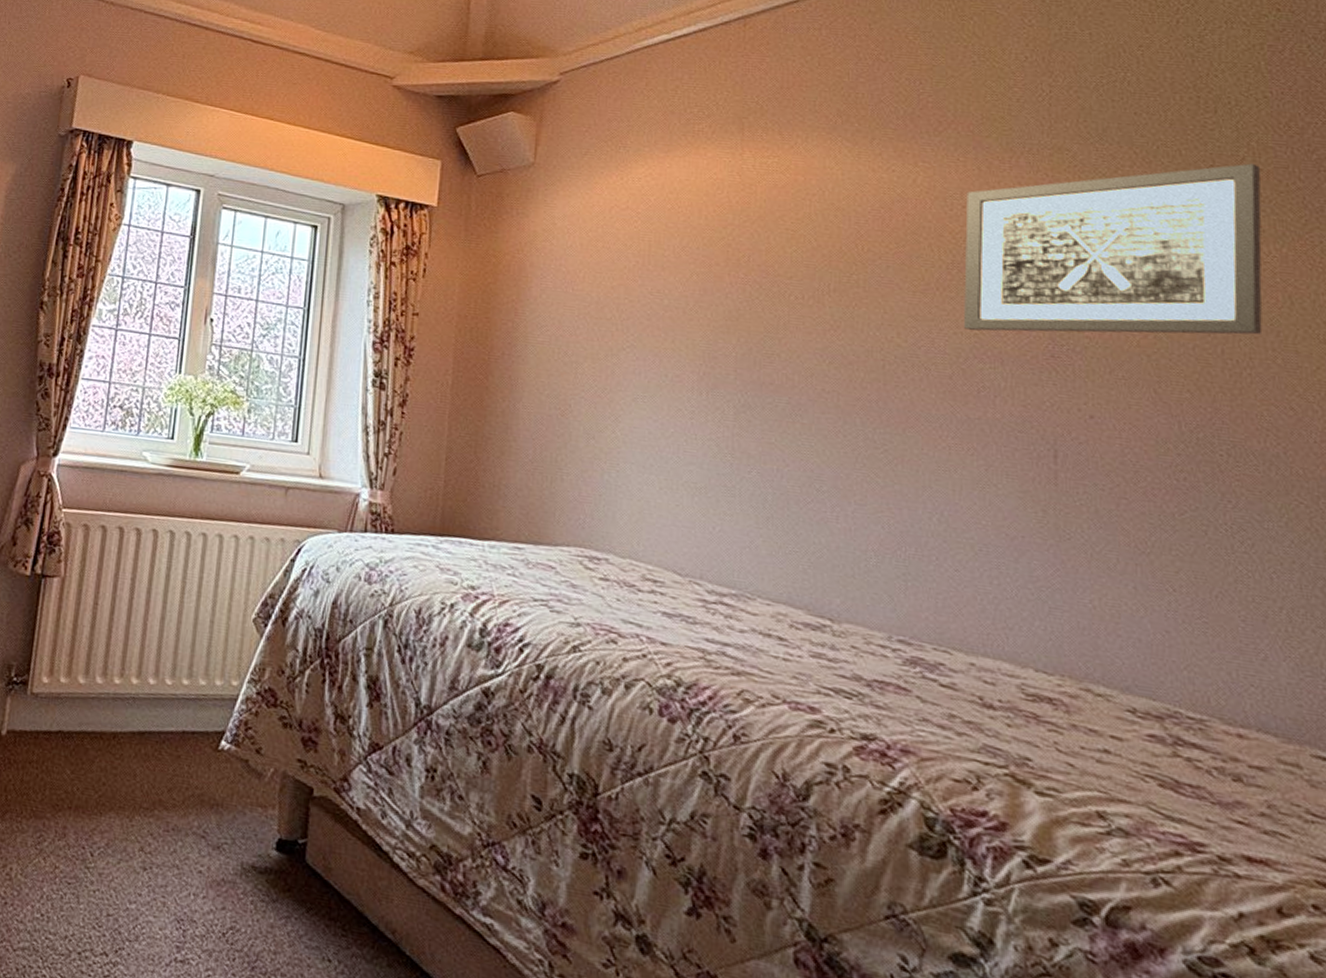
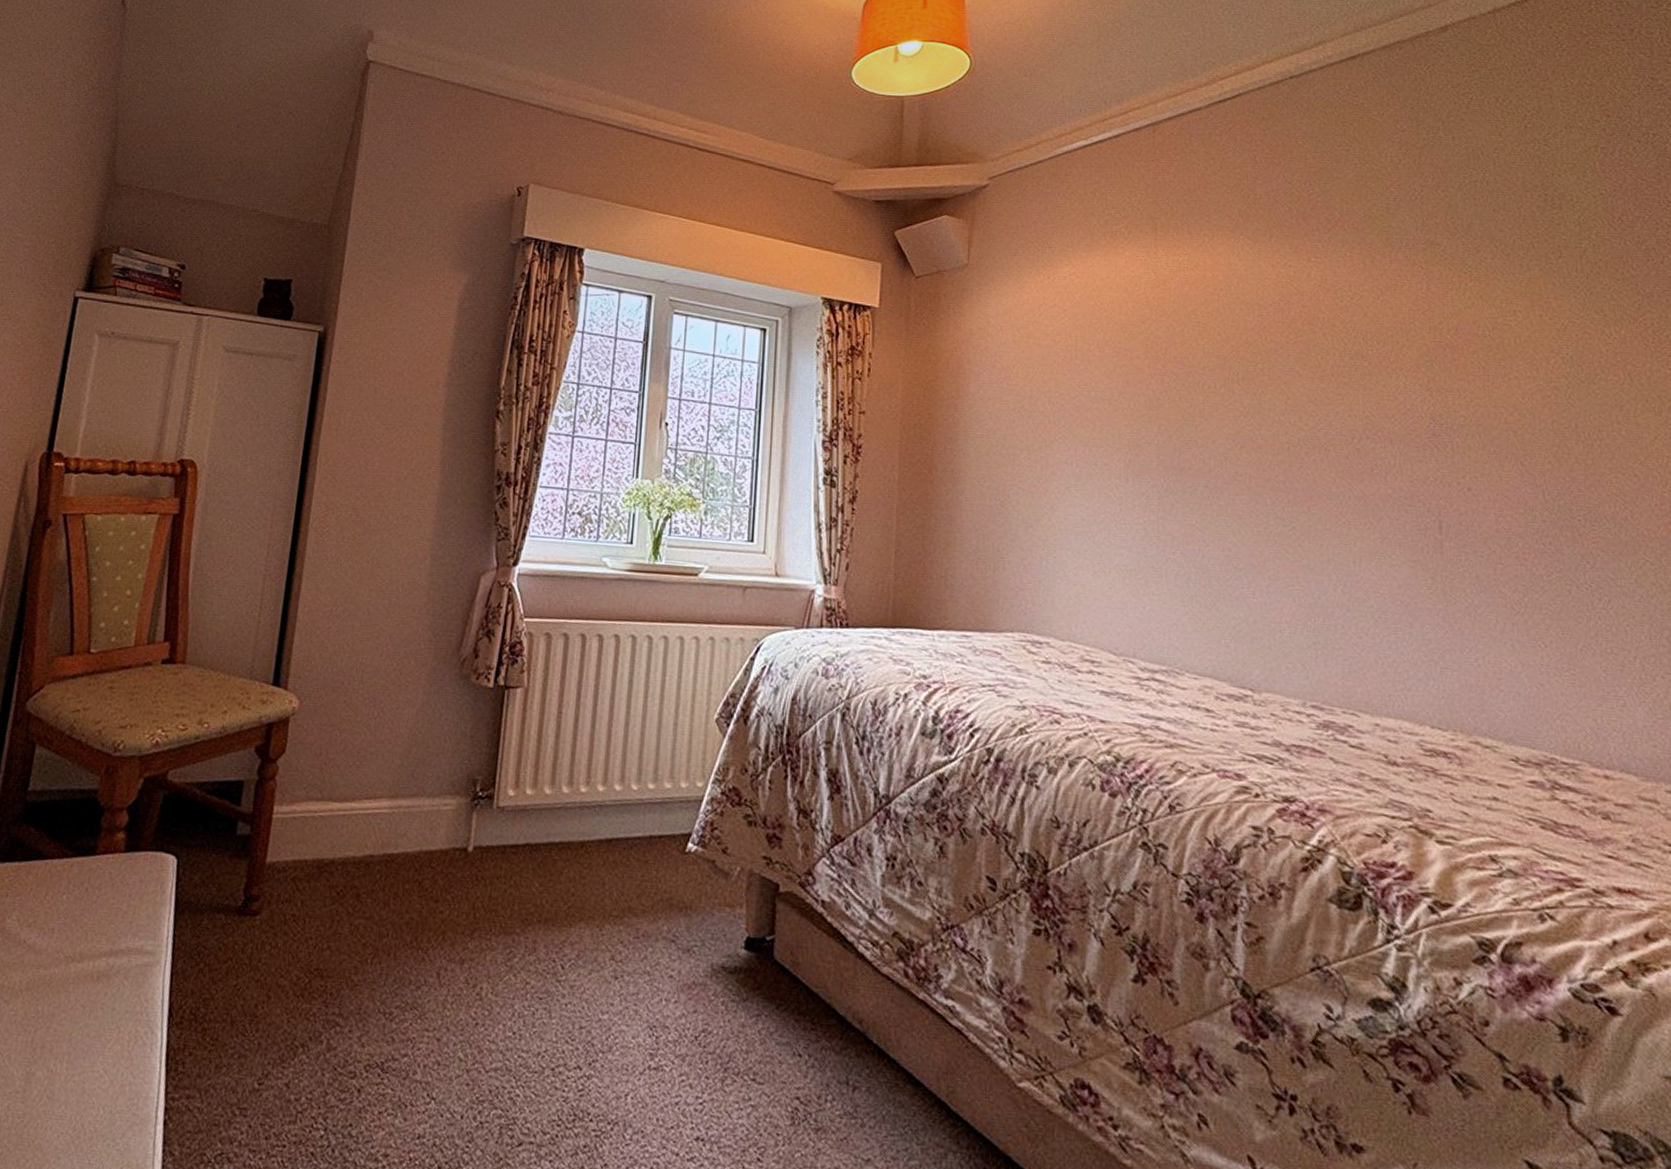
wall art: present [963,163,1263,335] -> none [1354,254,1608,414]

